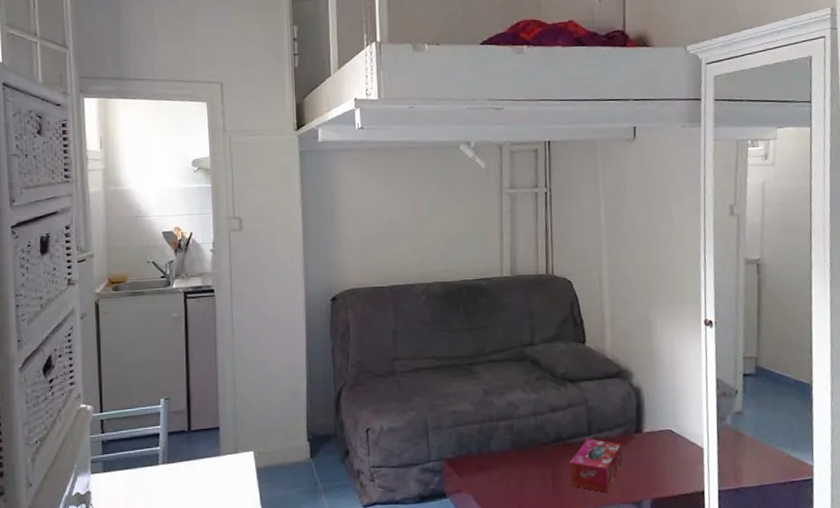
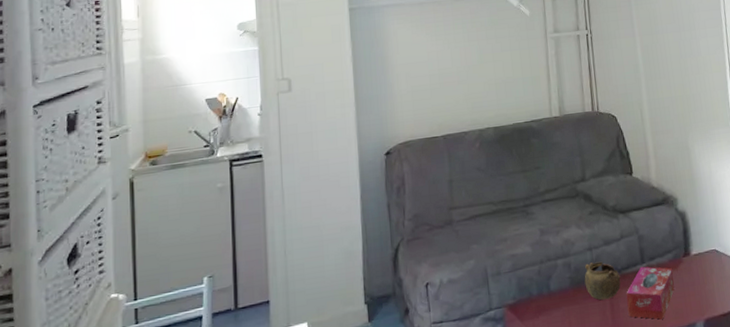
teapot: none [526,428,565,466] -> present [584,261,621,300]

